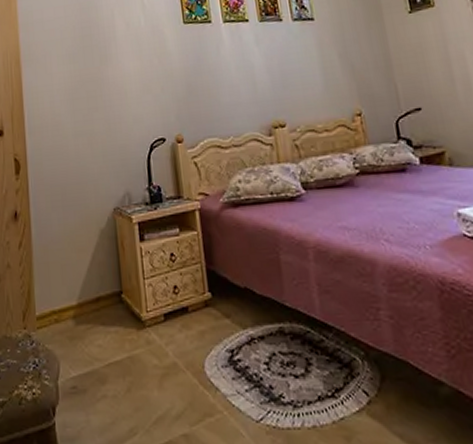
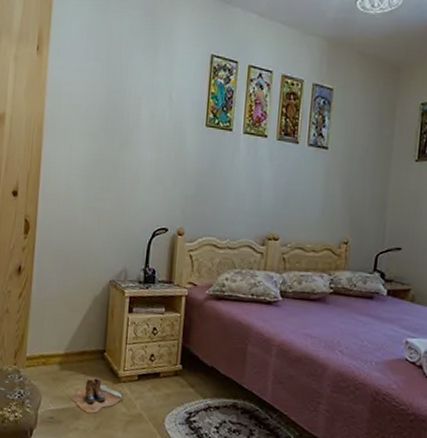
boots: none [93,327,153,373] -> present [71,378,124,413]

